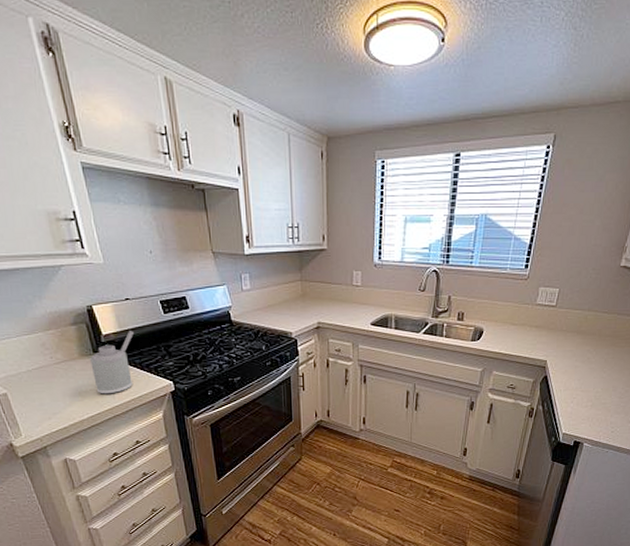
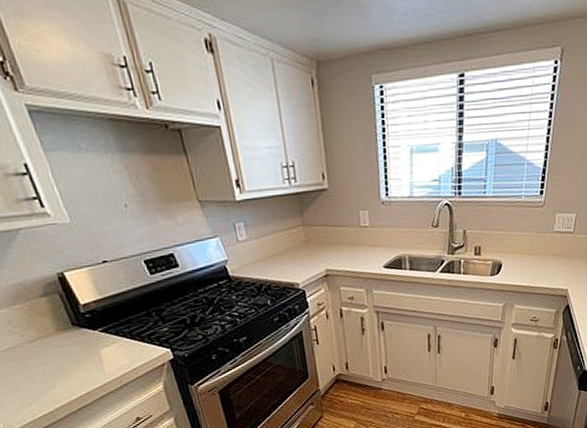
soap dispenser: present [90,331,135,394] -> none [69,297,124,371]

